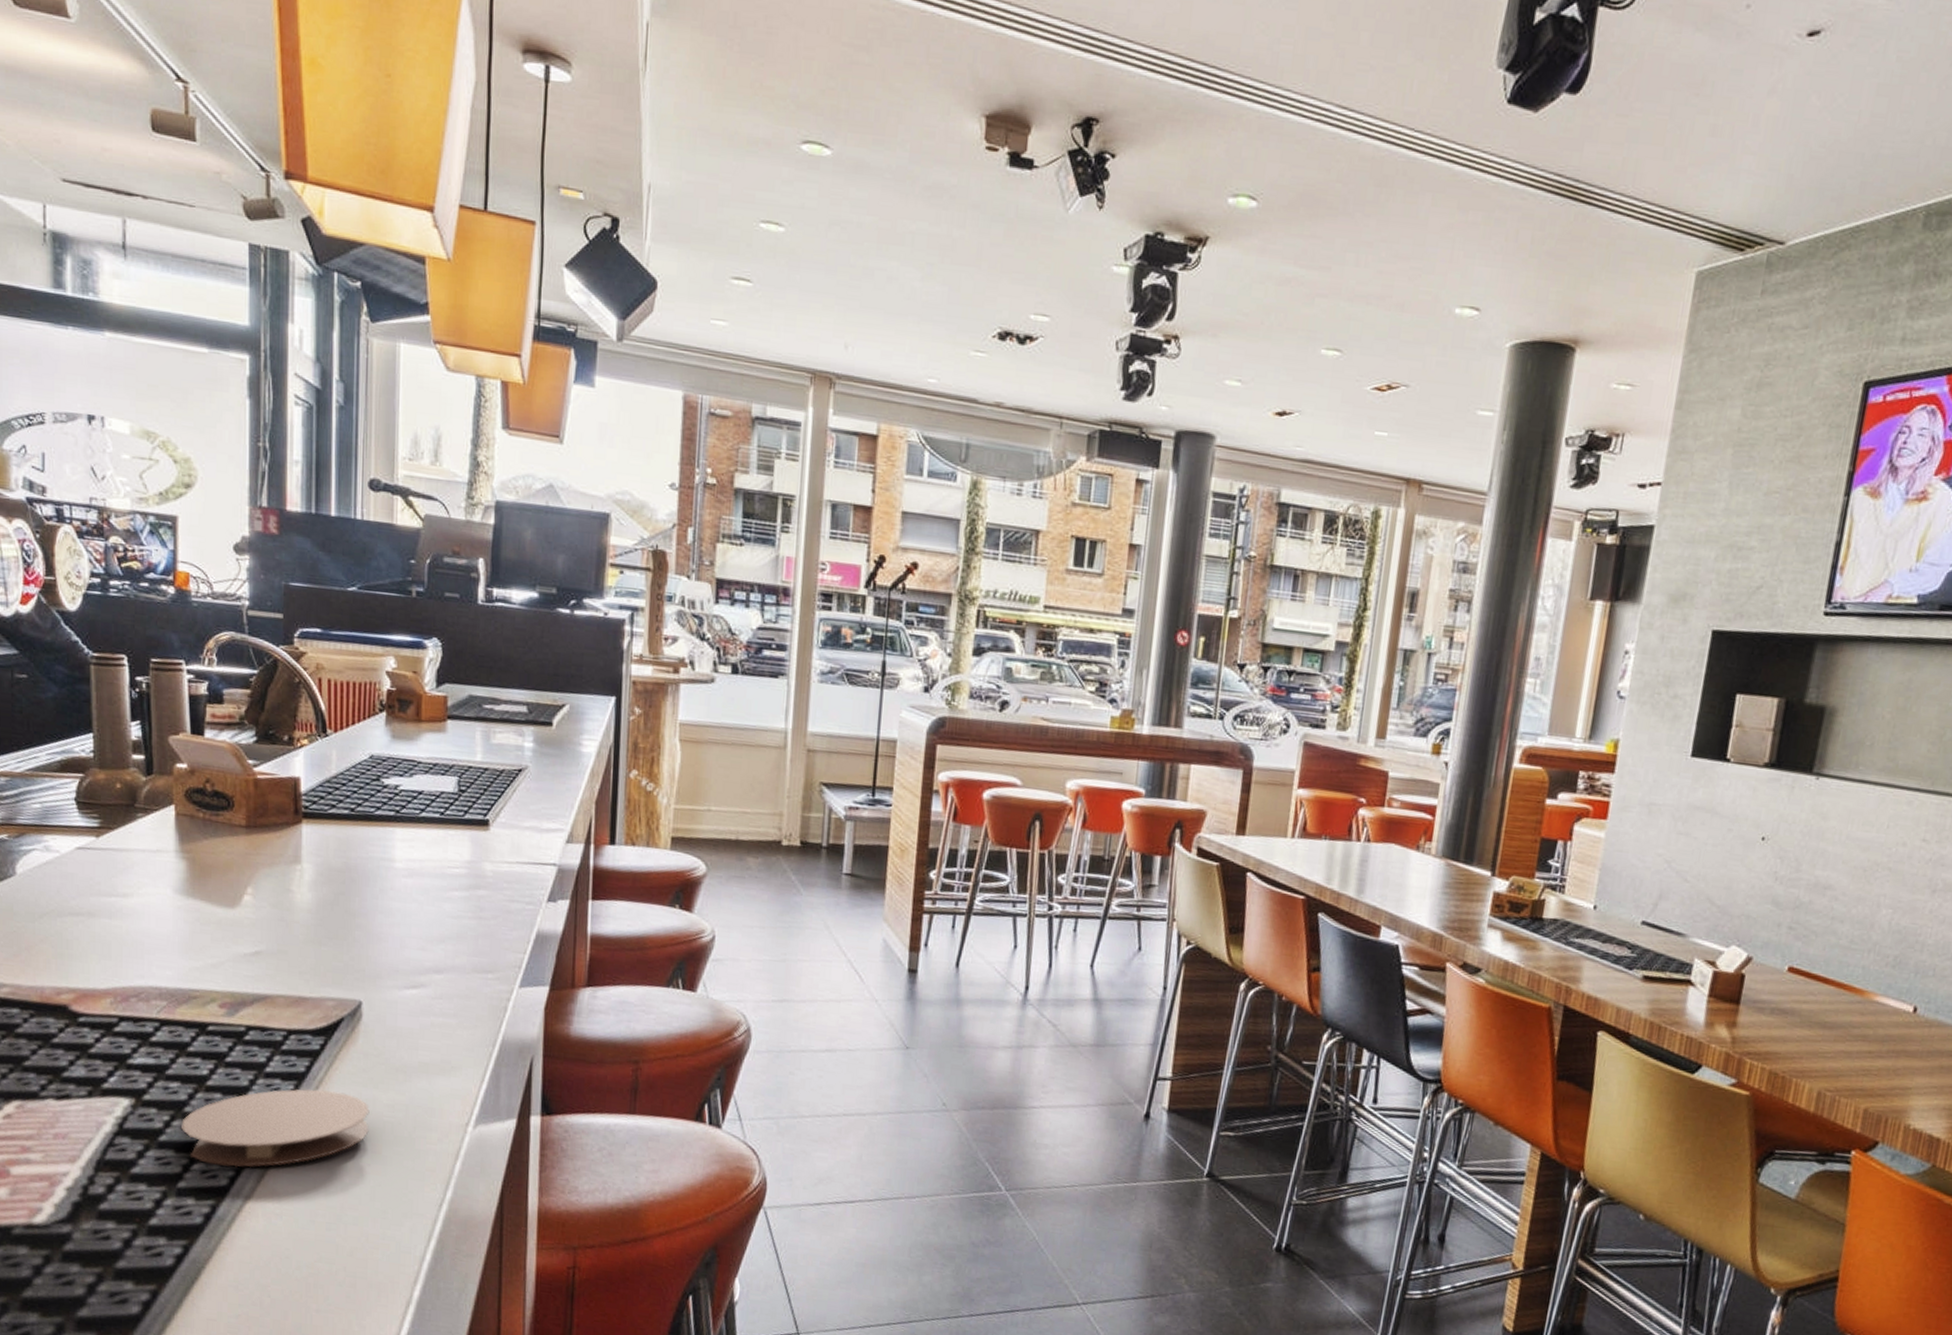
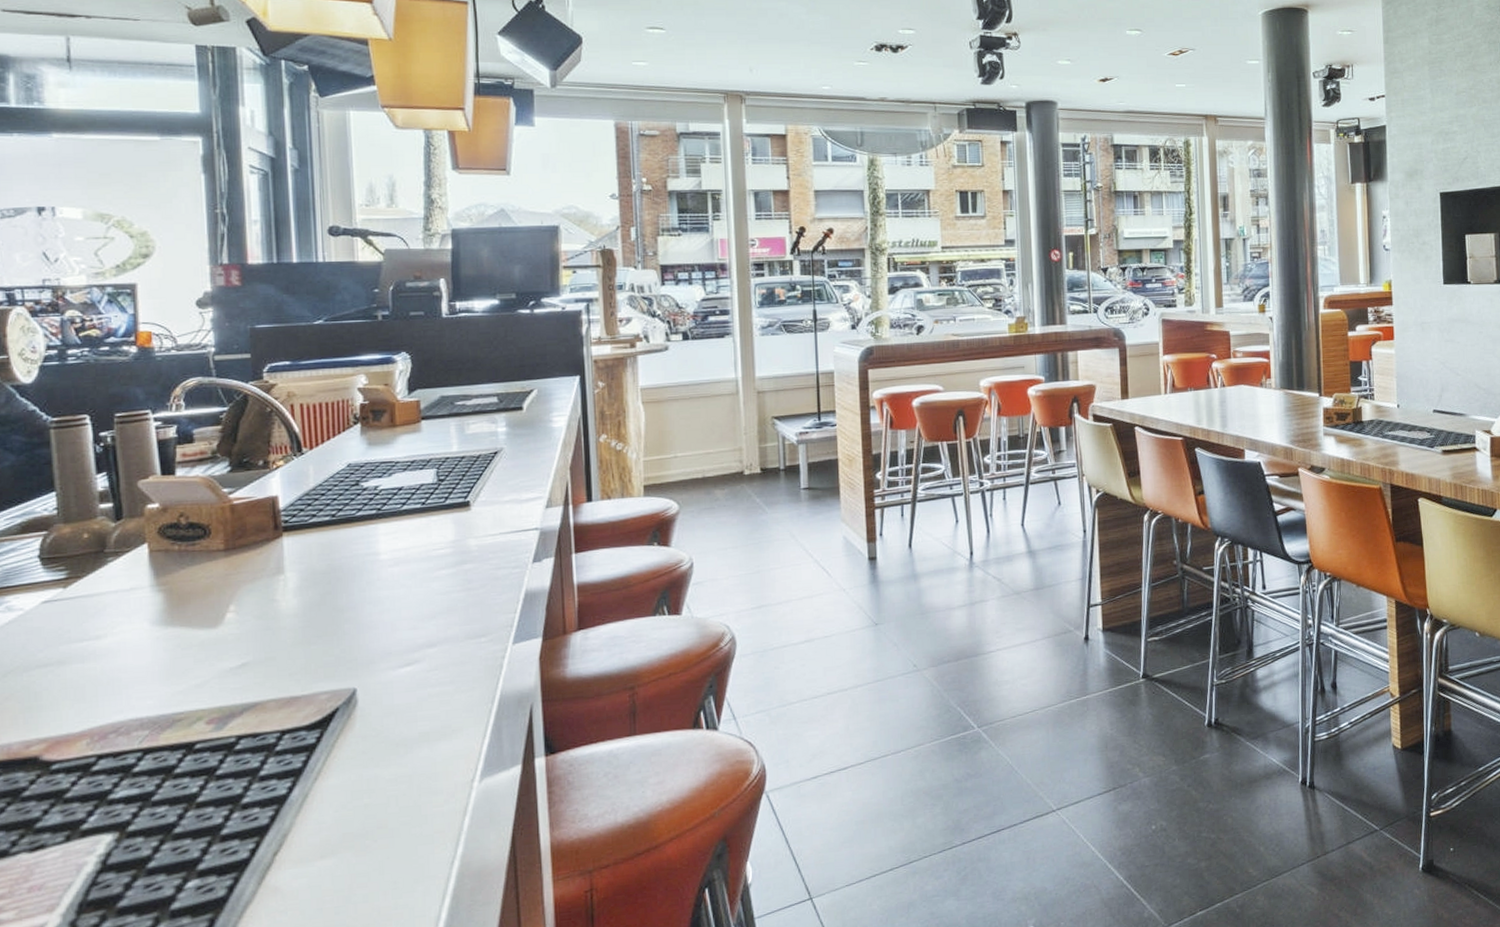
coaster: present [181,1088,370,1168] -> none [172,778,373,879]

